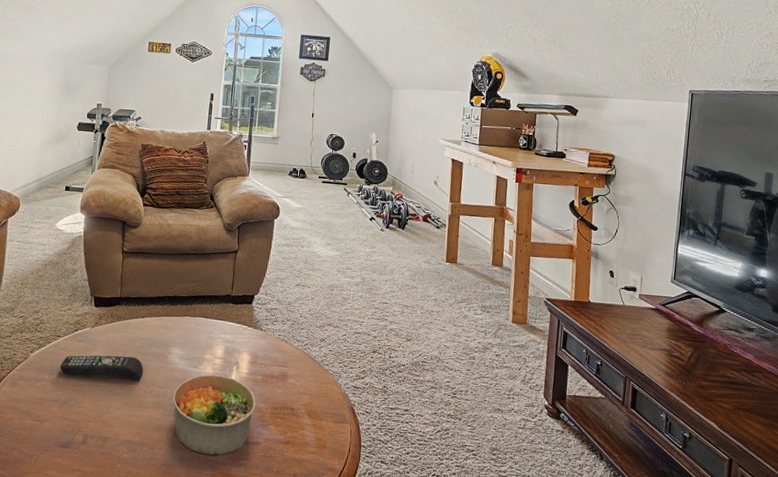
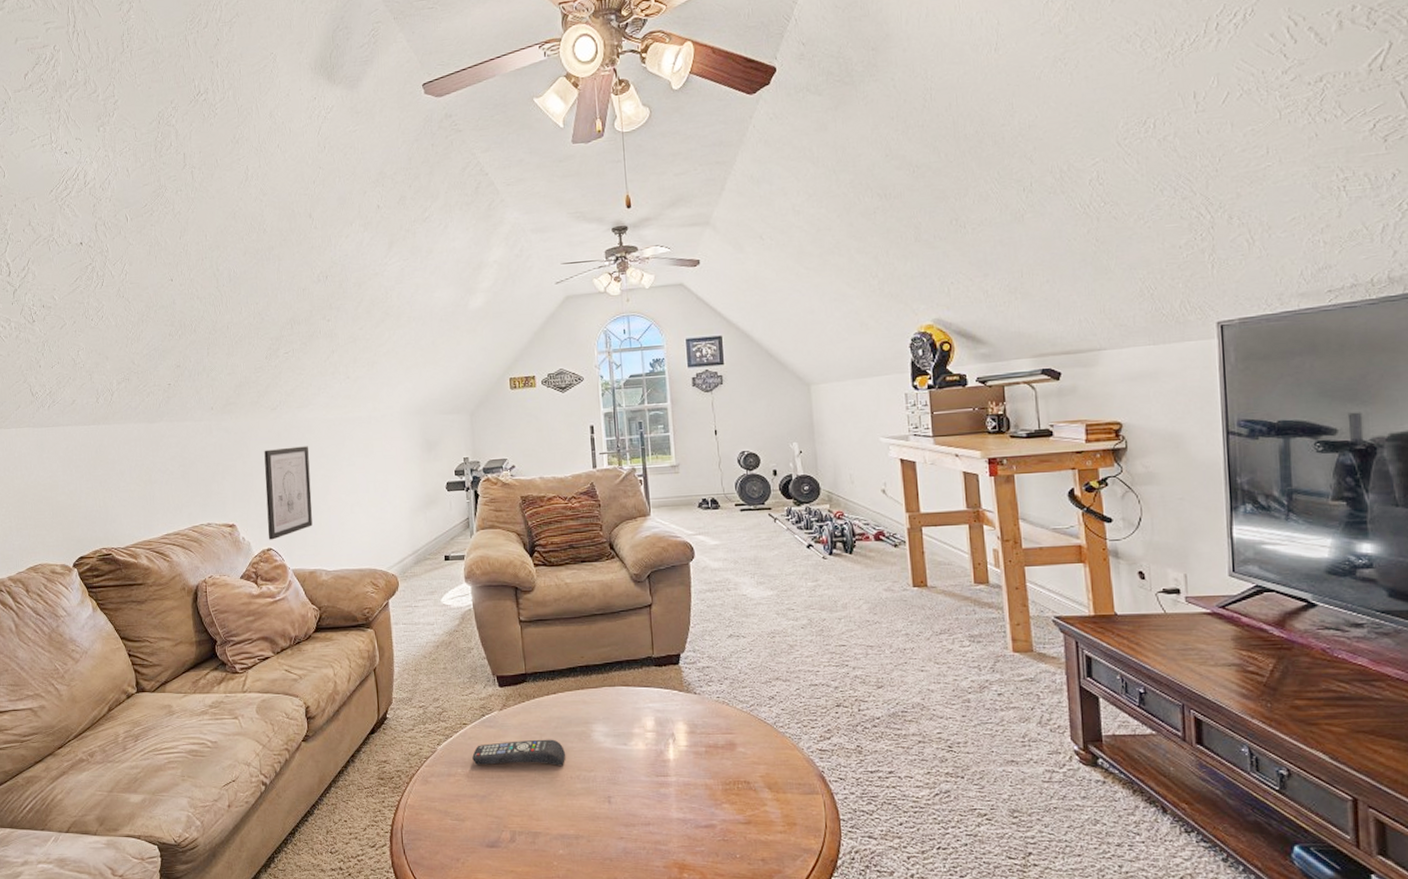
bowl: present [172,374,256,455] -> none [604,751,703,844]

